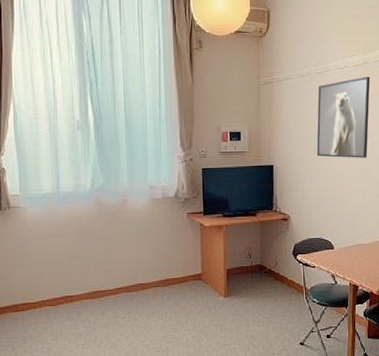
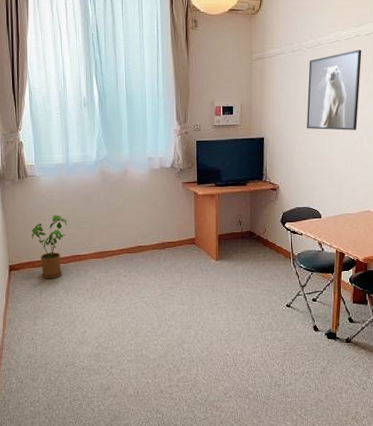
house plant: none [15,250,58,325] -> present [32,215,68,279]

